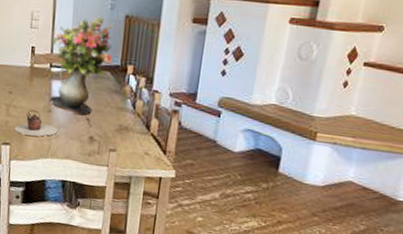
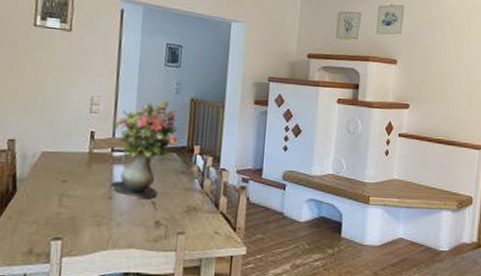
teapot: present [14,109,58,137] -> none [67,197,119,227]

